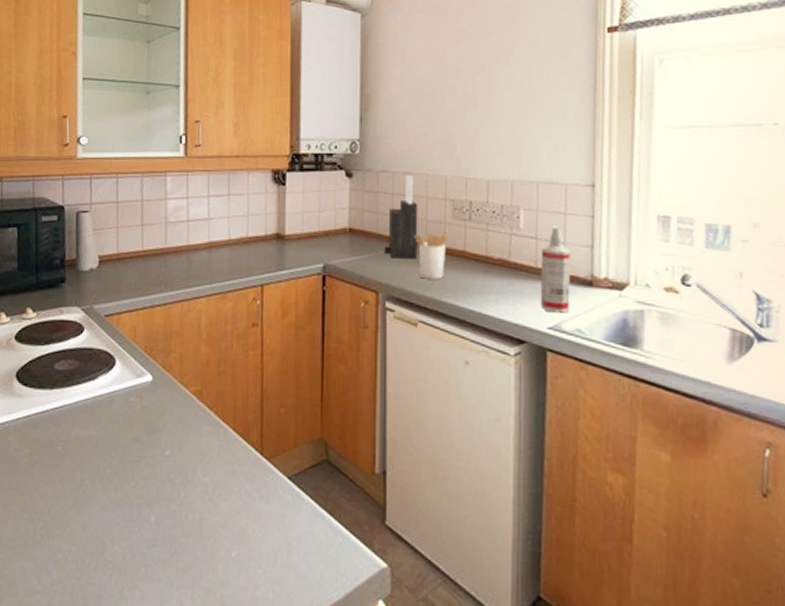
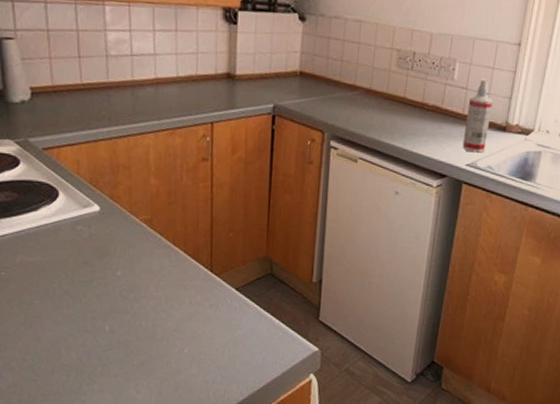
knife block: present [384,175,418,259] -> none [332,22,366,103]
utensil holder: present [415,229,448,280] -> none [361,76,392,122]

